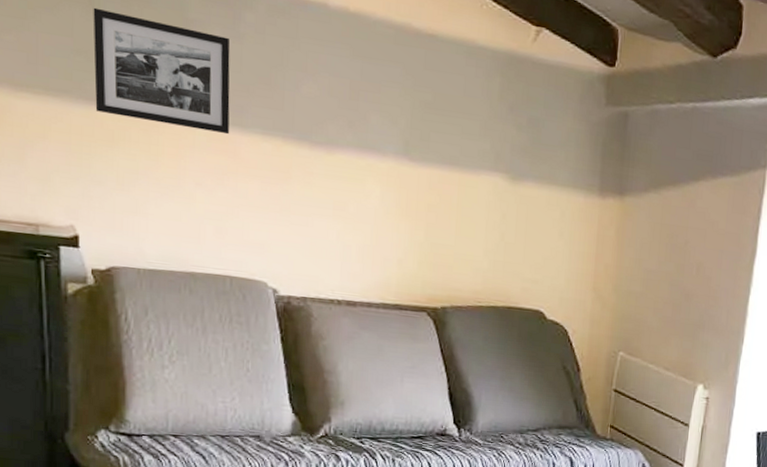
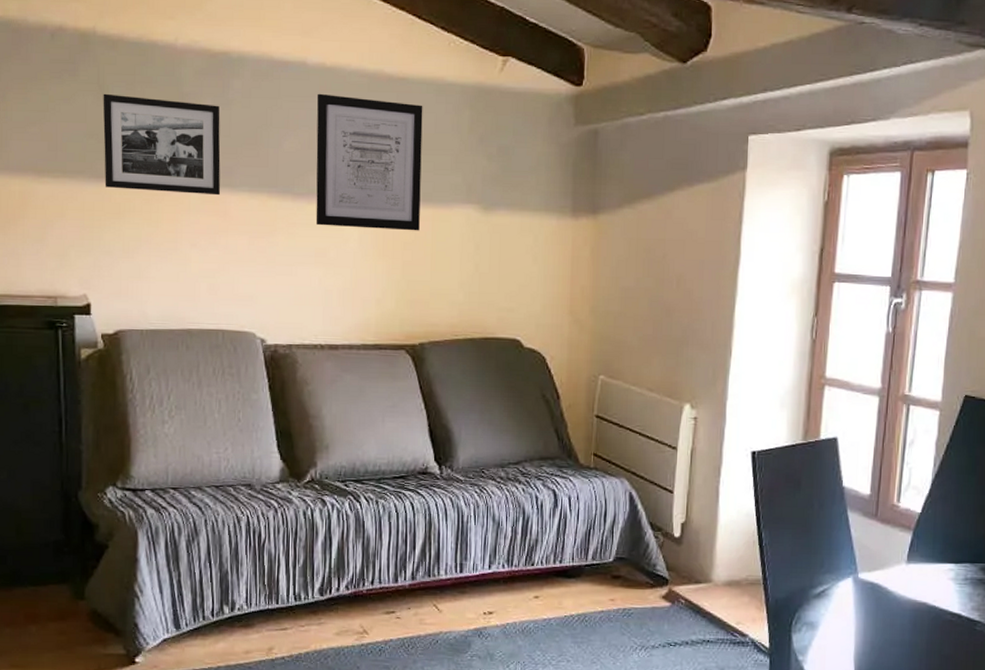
wall art: none [334,39,452,194] -> present [315,93,423,231]

